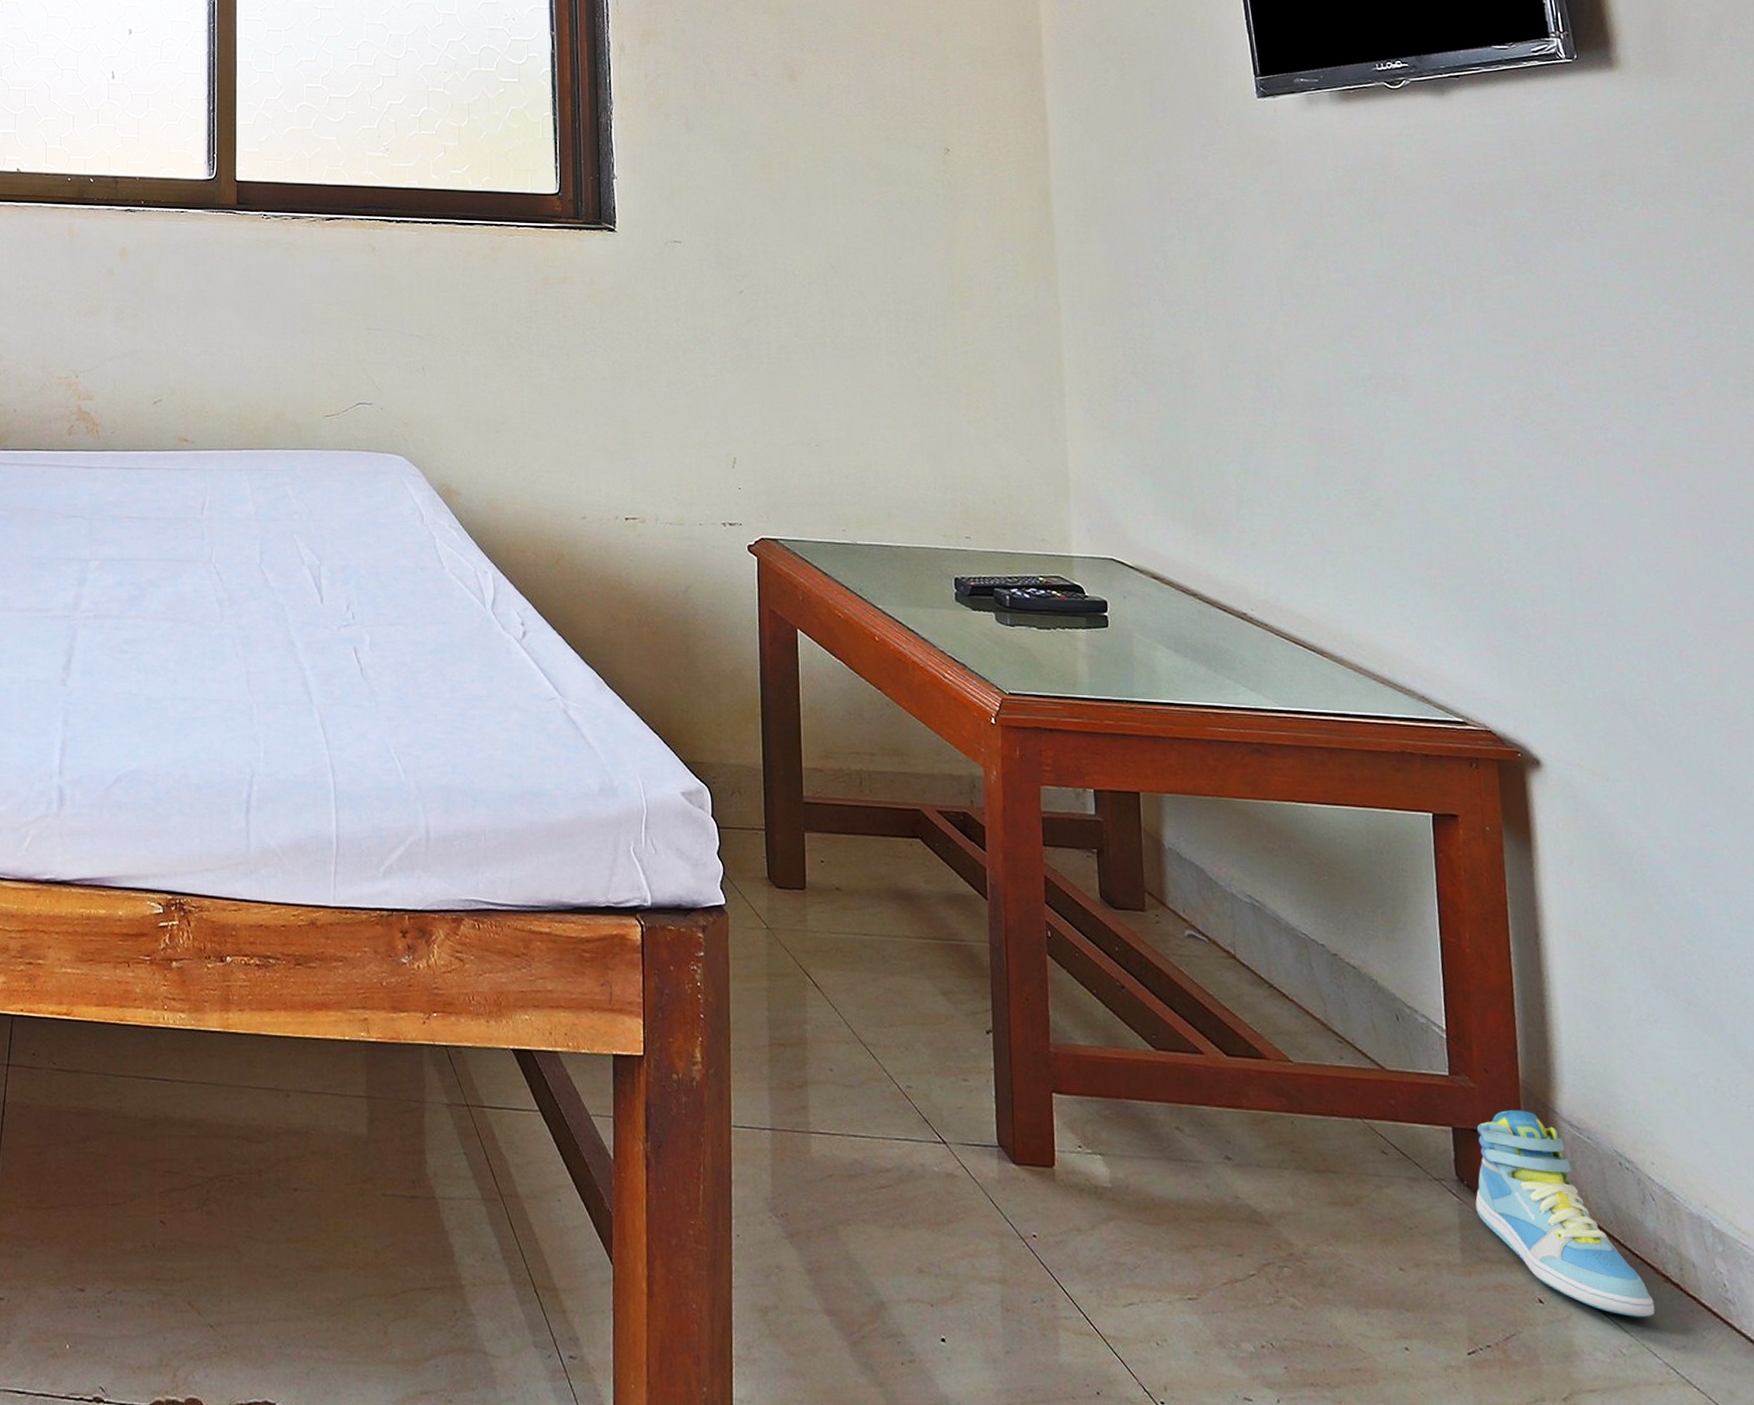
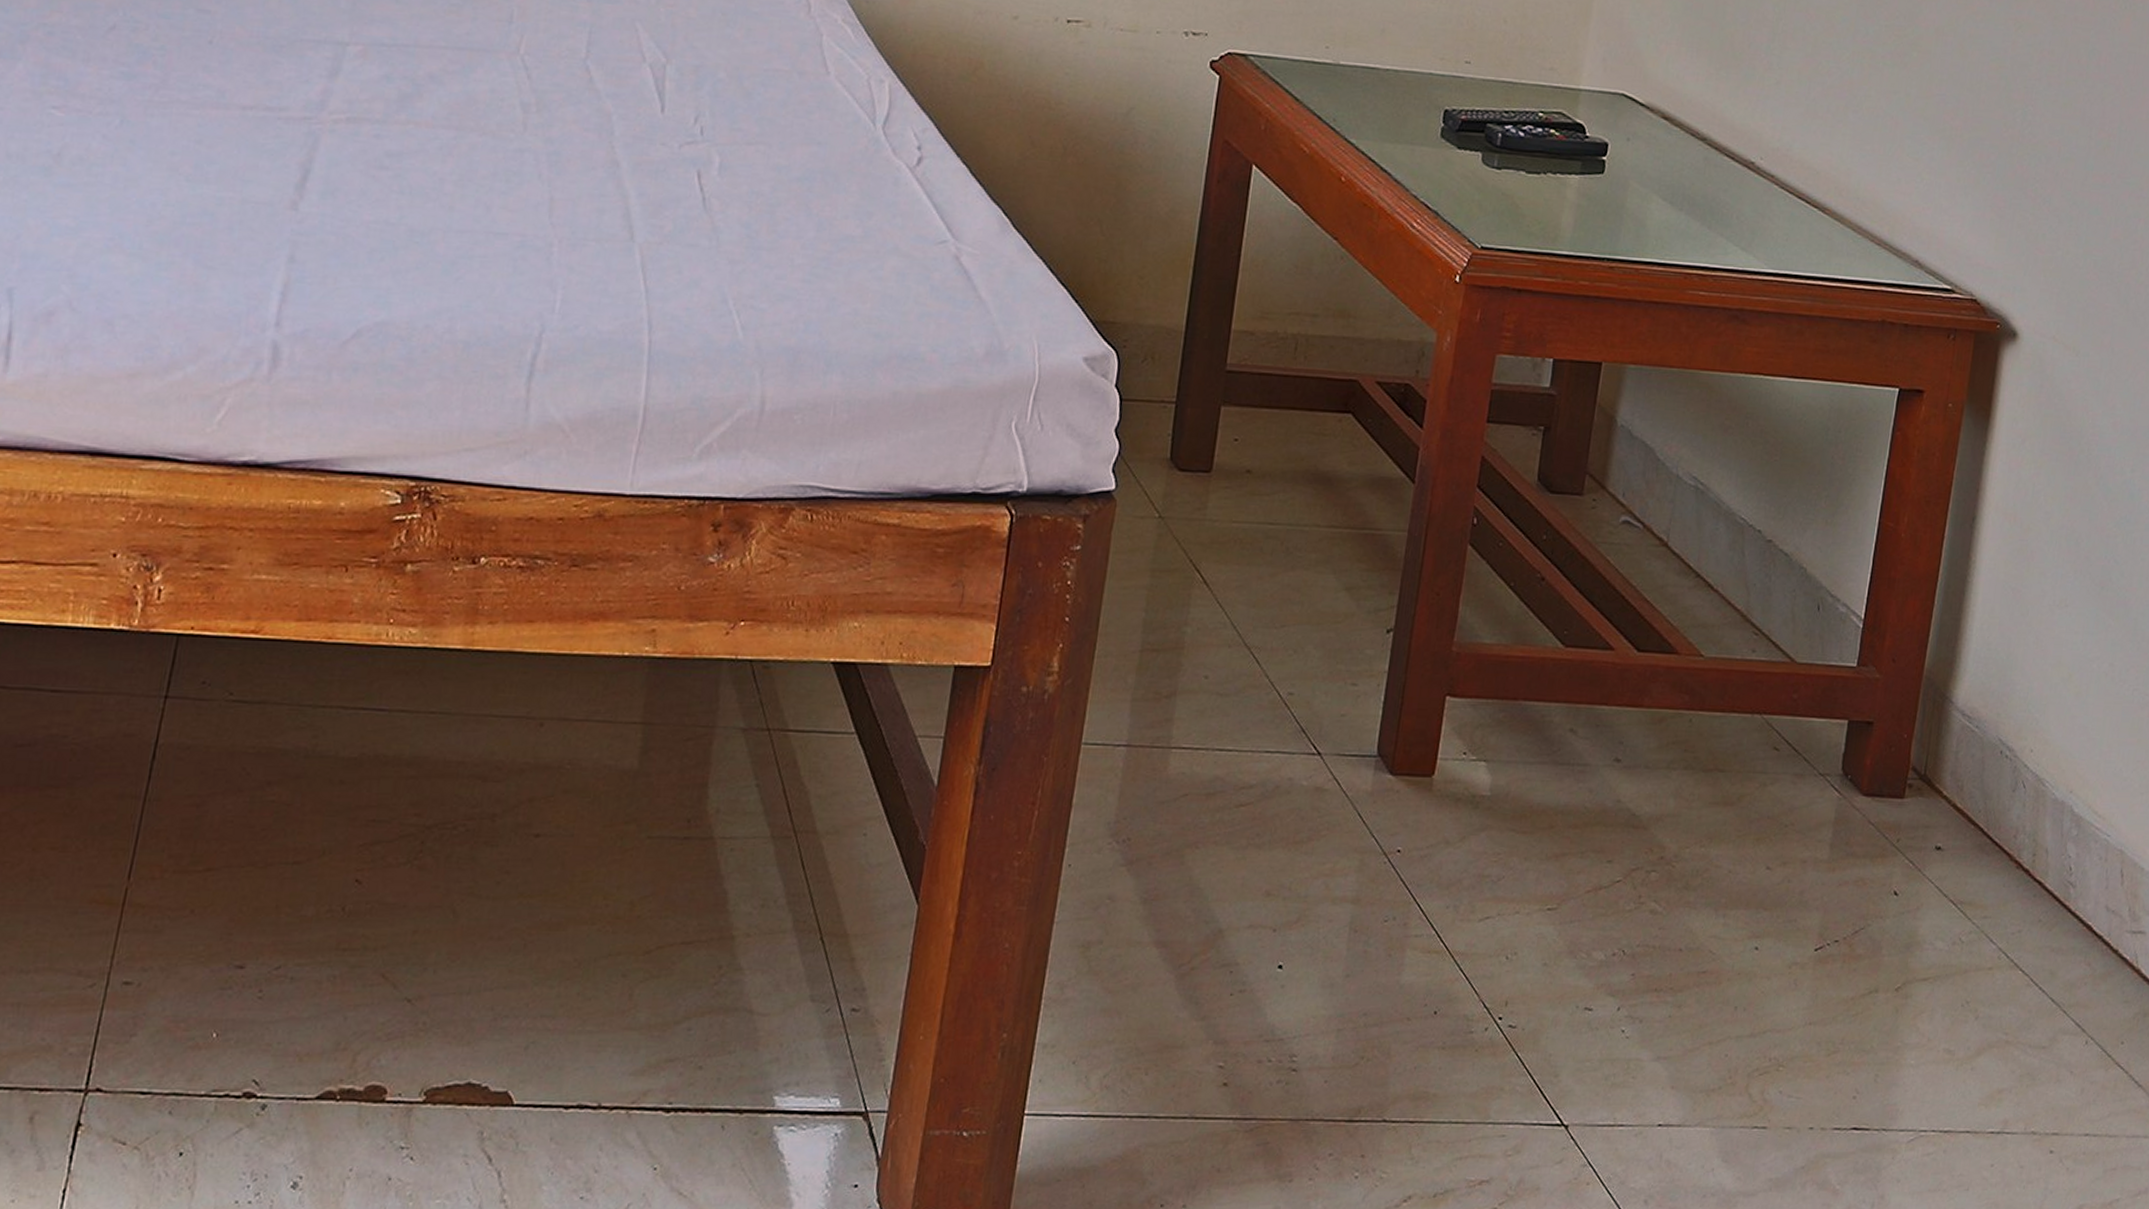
sneaker: present [1475,1109,1655,1318] -> none [1853,700,2002,905]

